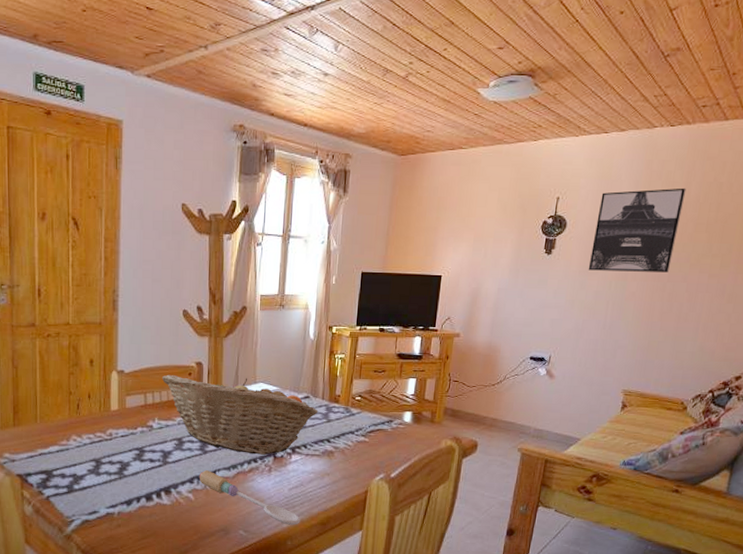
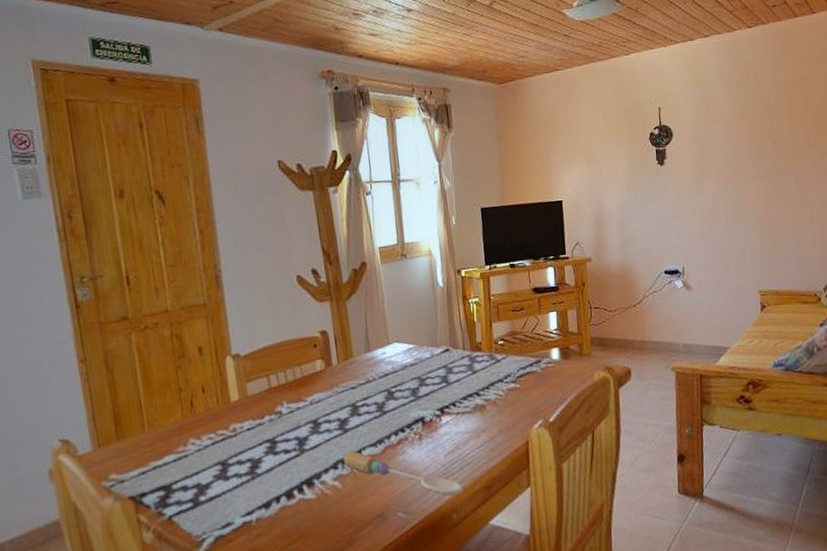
fruit basket: present [162,374,319,455] -> none [285,340,462,424]
wall art: present [588,188,686,272] -> none [699,84,776,176]

